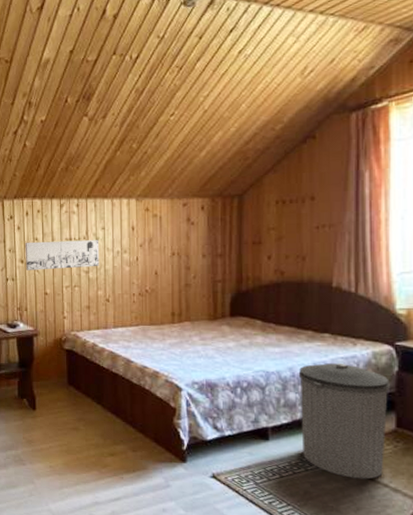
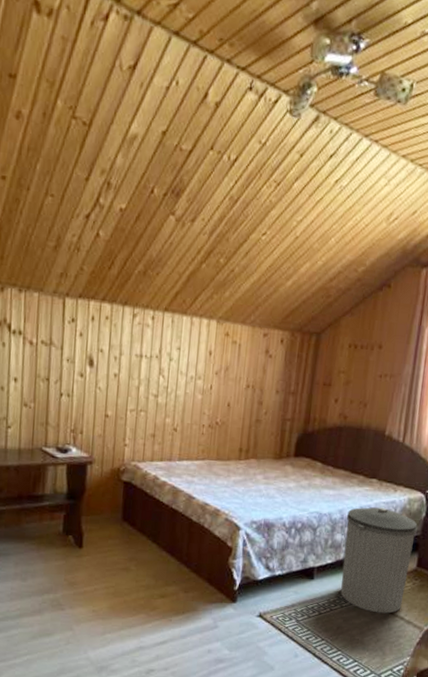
wall art: present [25,240,100,270] -> none [85,352,173,391]

